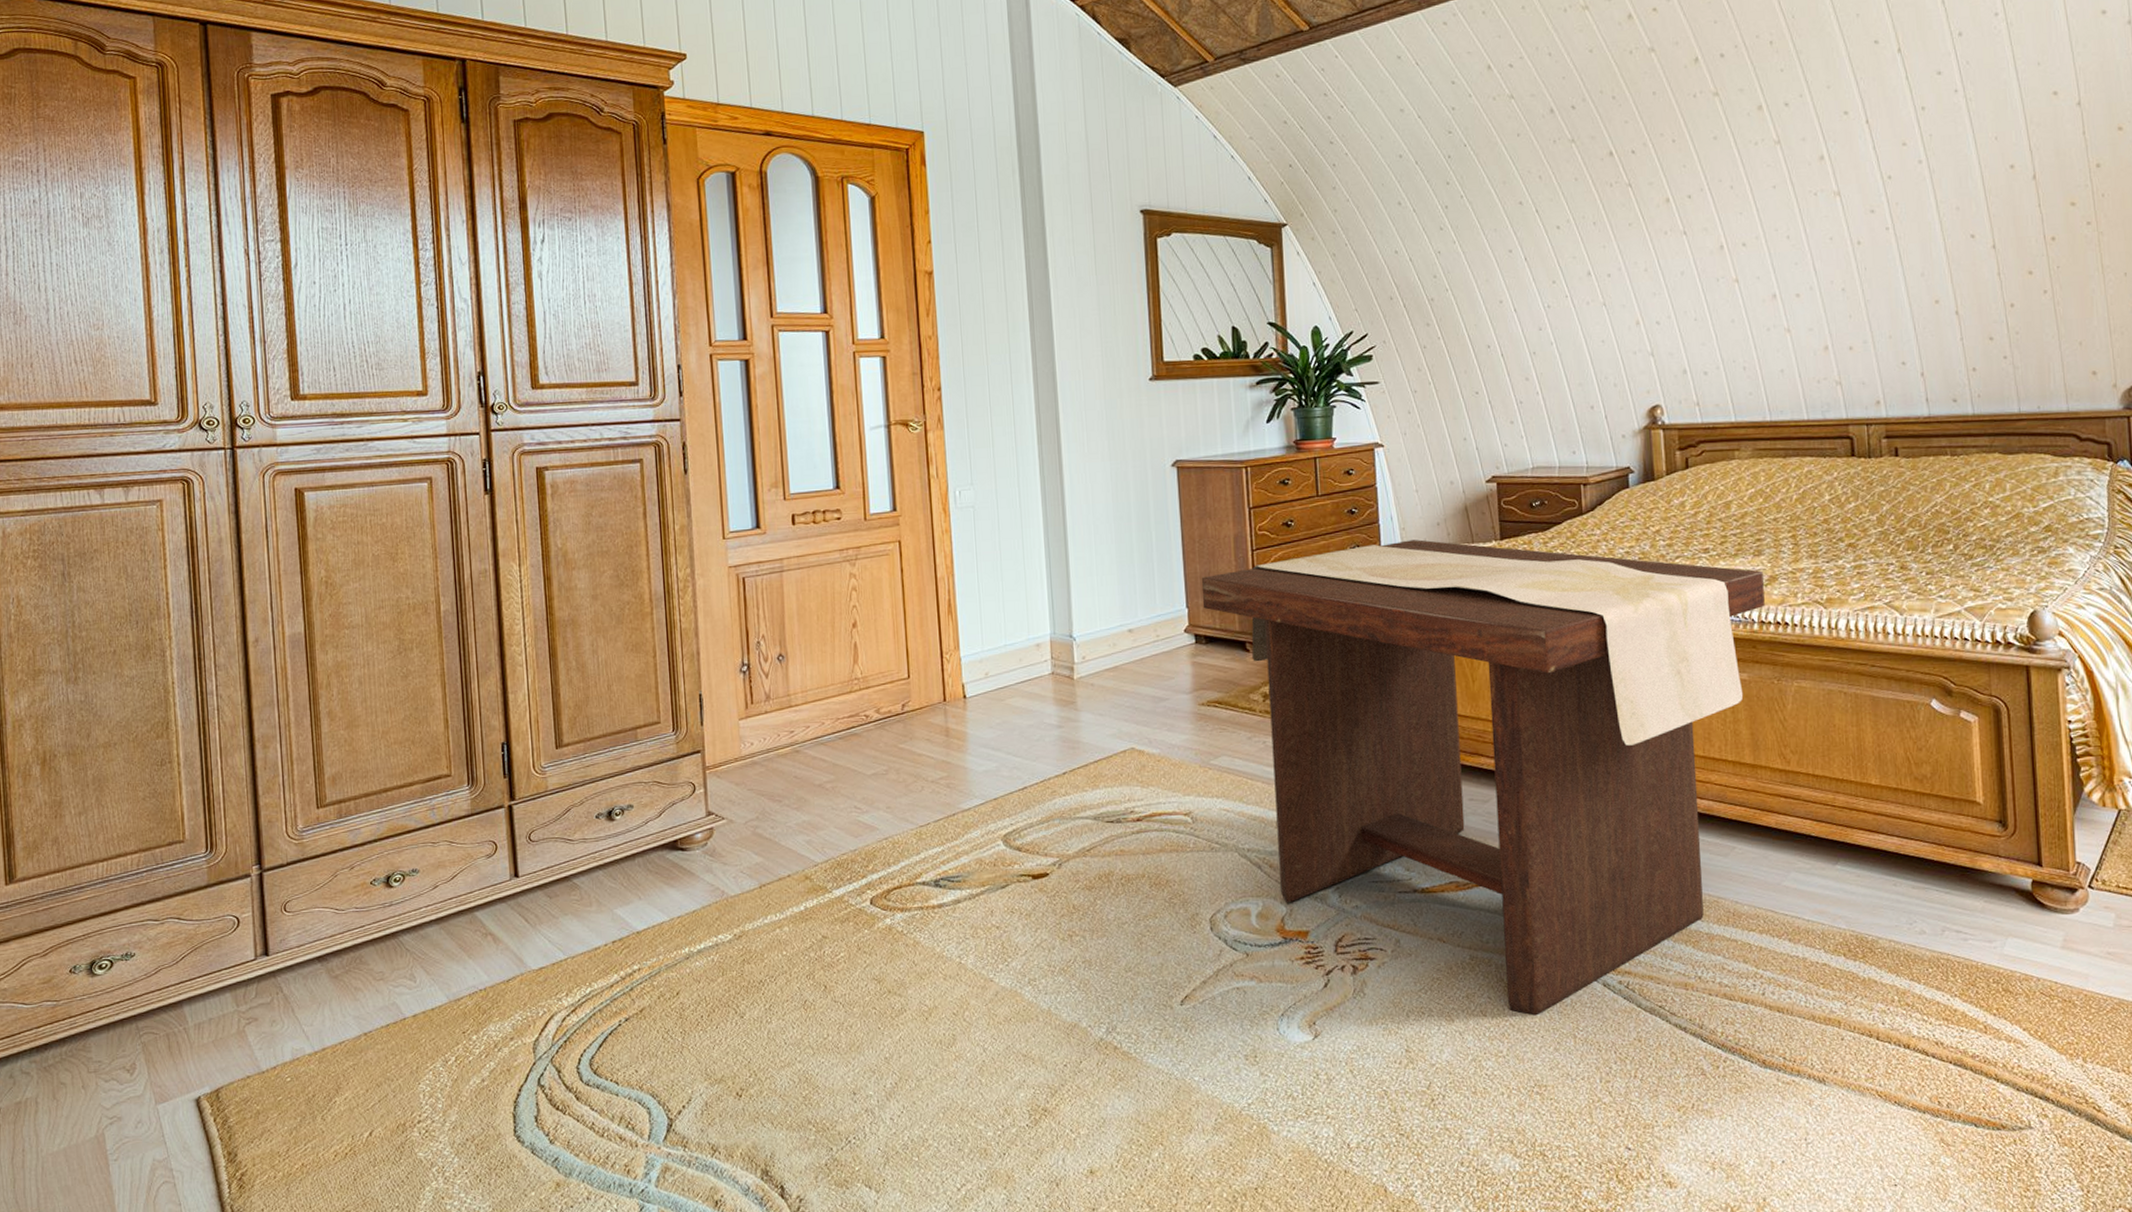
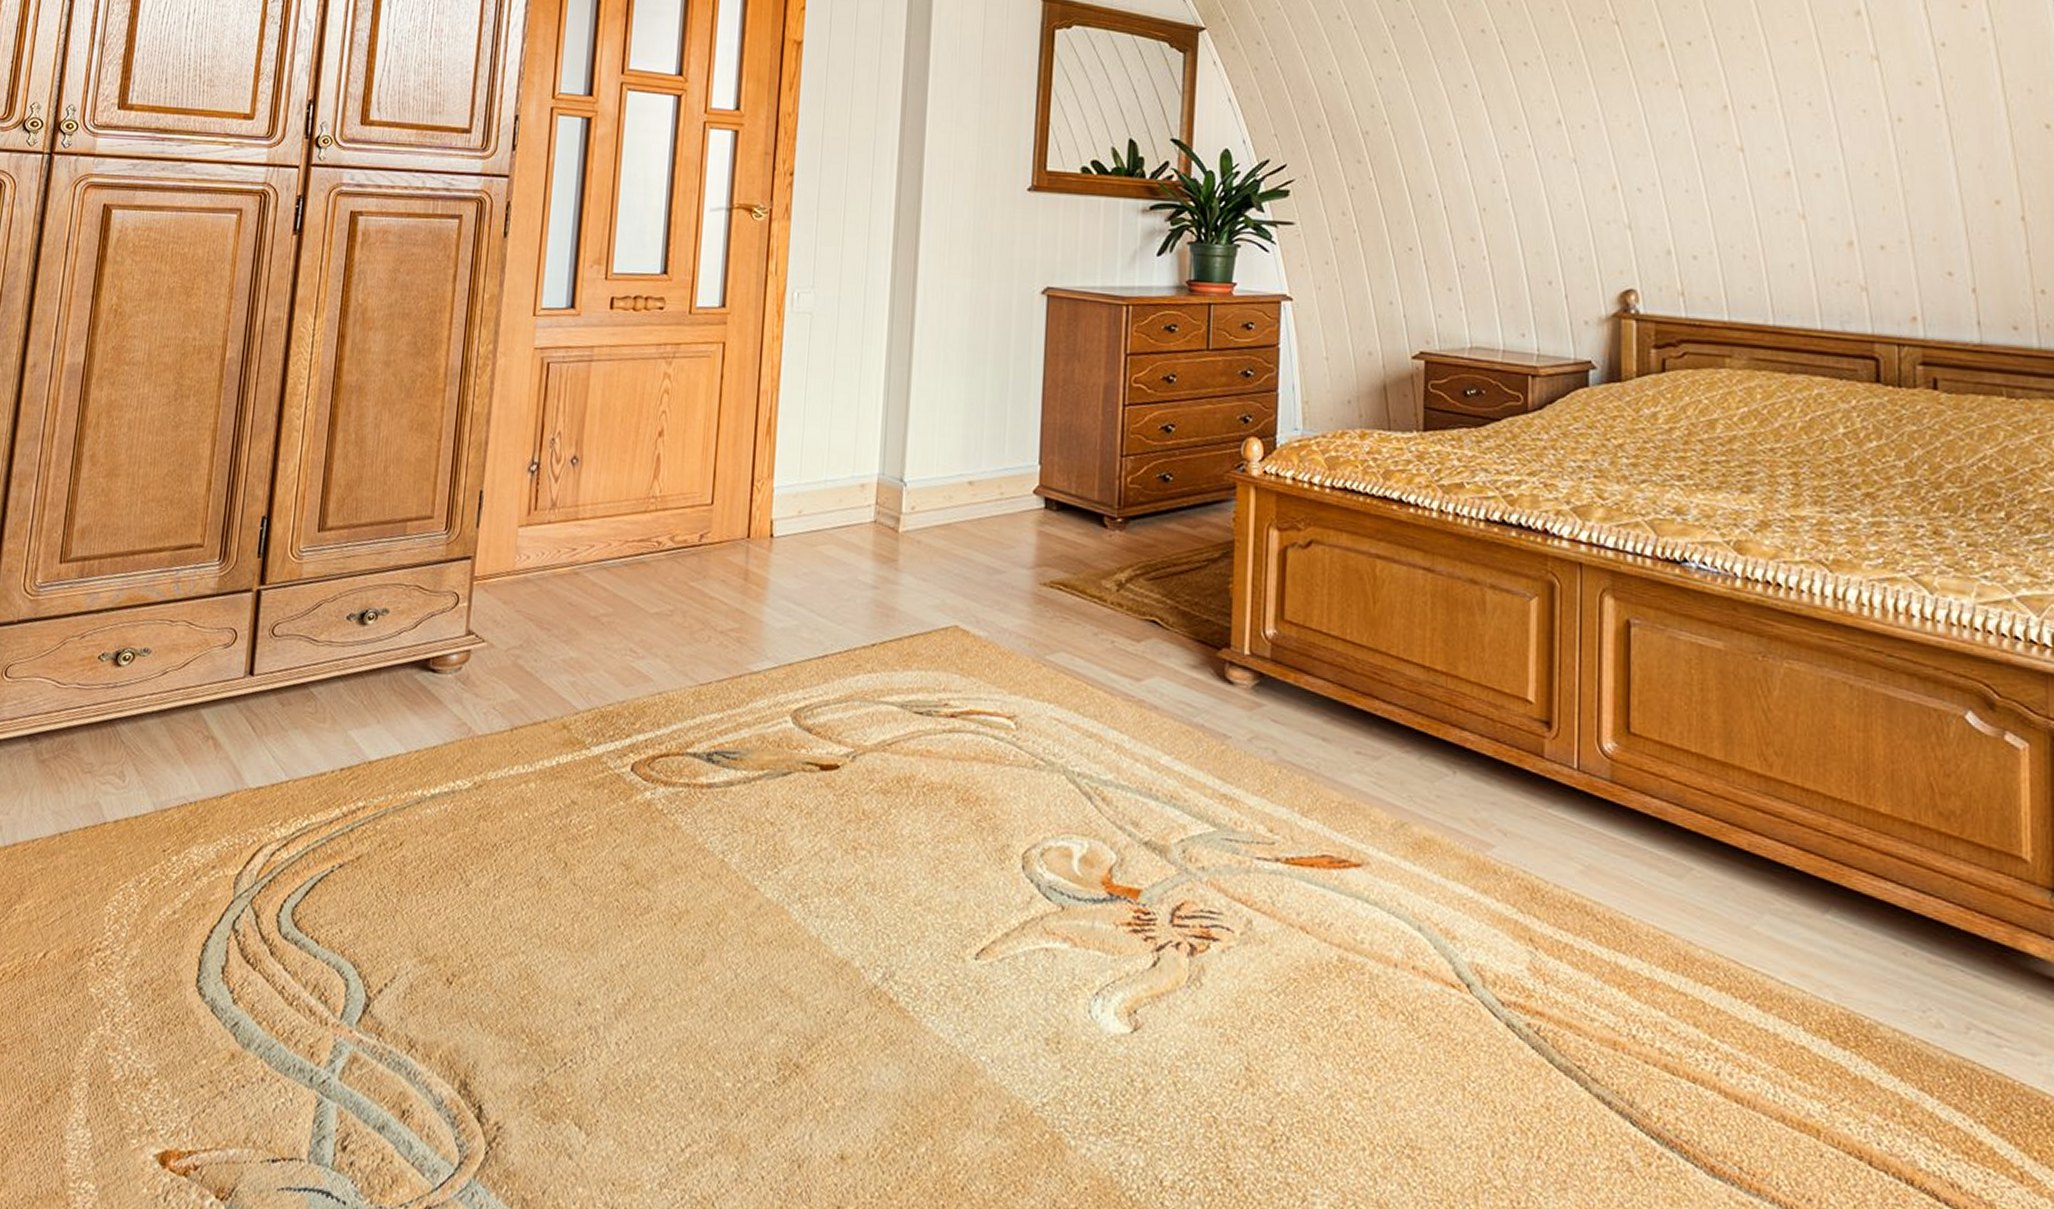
bench: present [1201,539,1765,1015] -> none [1058,416,1752,1050]

